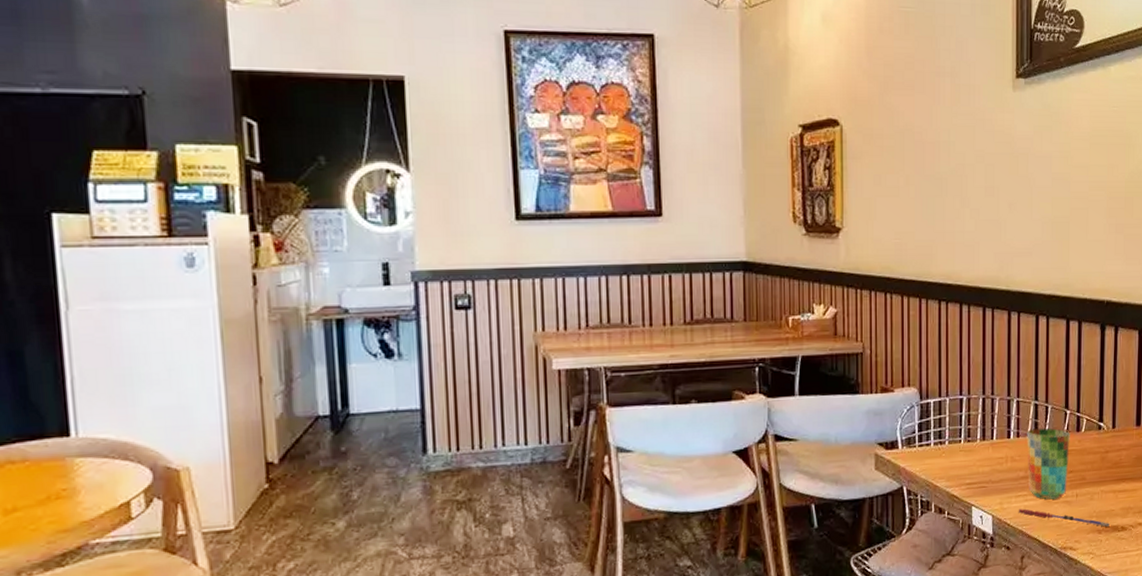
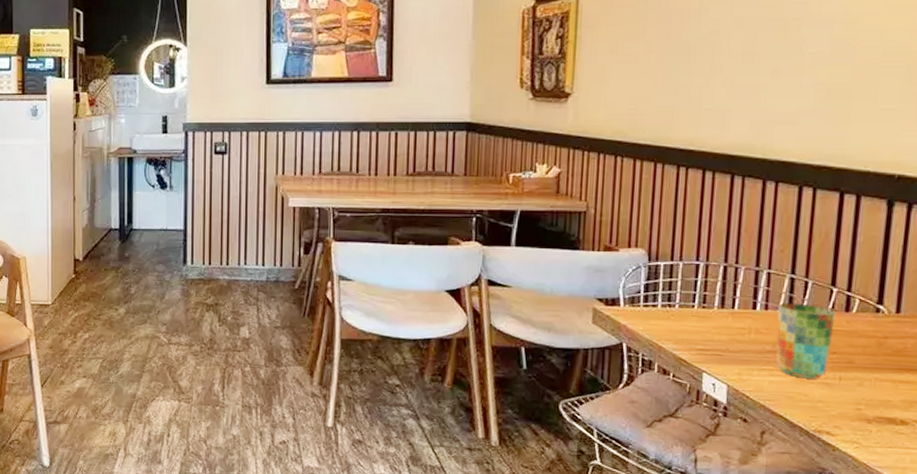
pen: present [1018,508,1110,527] -> none [760,383,884,417]

